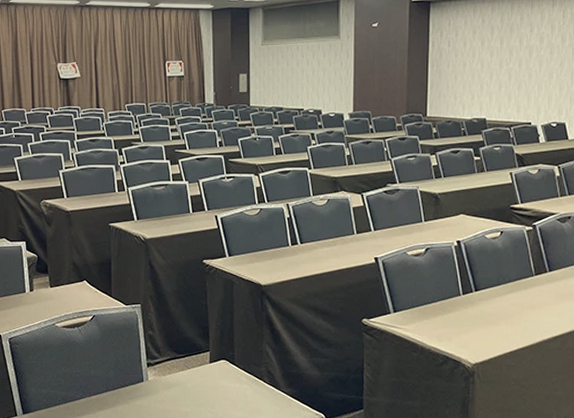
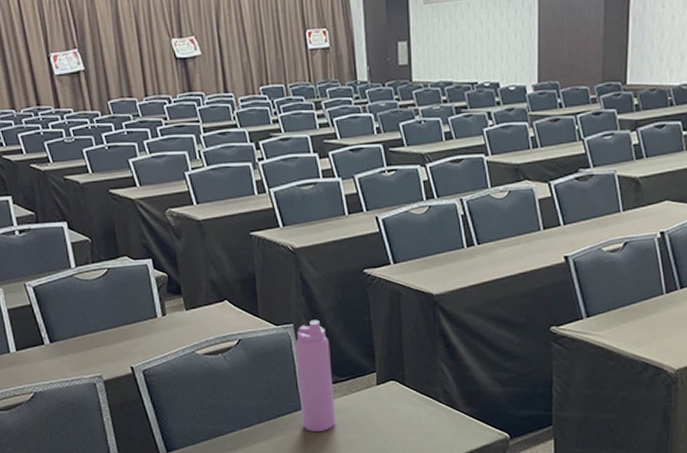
water bottle: none [141,301,173,404] -> present [295,319,336,433]

